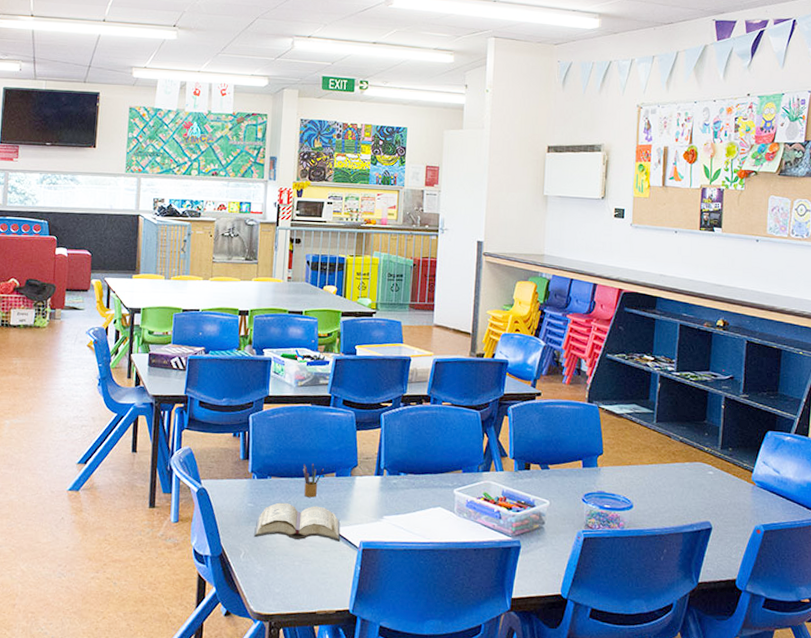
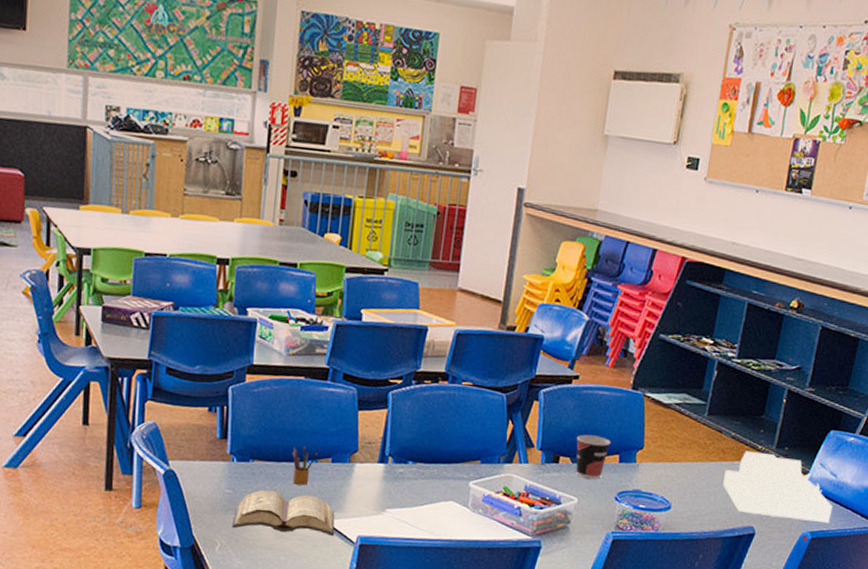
cup: none [544,443,574,483] -> present [575,434,611,479]
paper stack: none [677,452,780,517] -> present [723,450,833,524]

